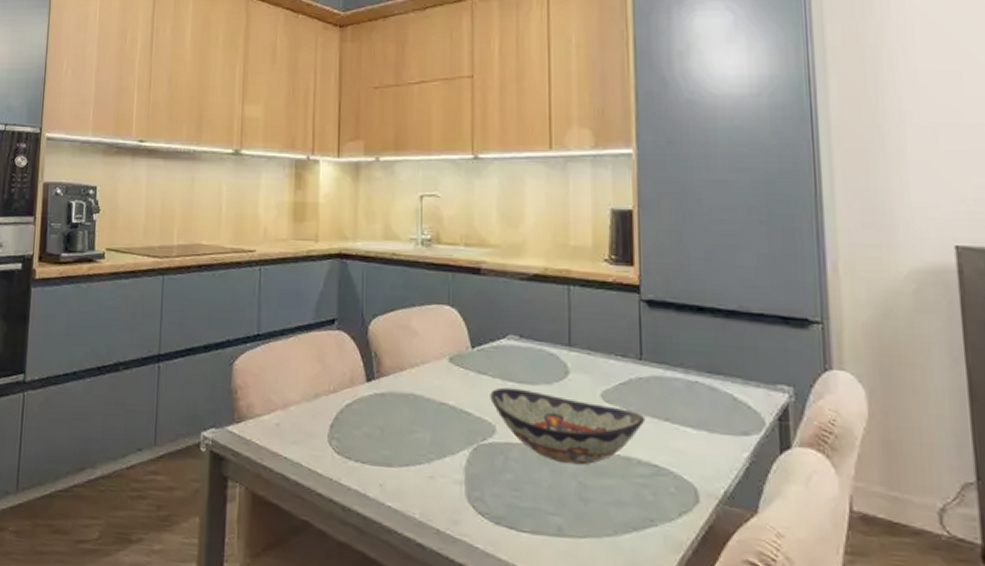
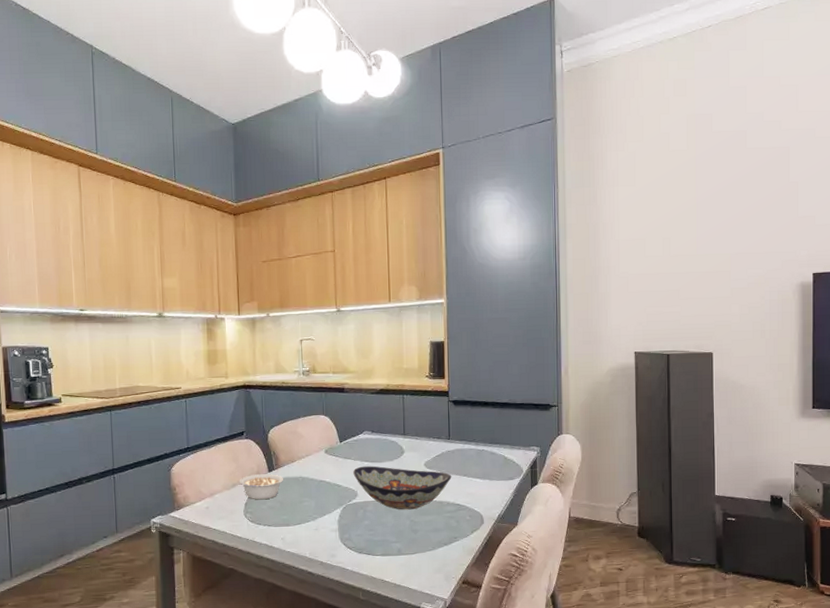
legume: none [324,383,388,422] -> present [239,474,284,500]

